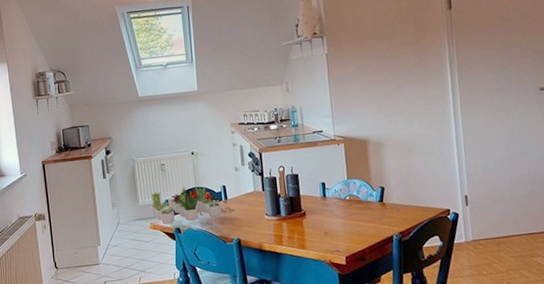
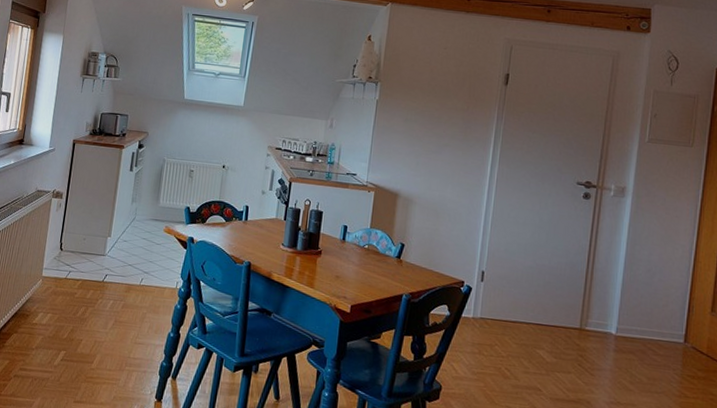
succulent plant: present [150,186,236,225] -> none [169,196,253,236]

